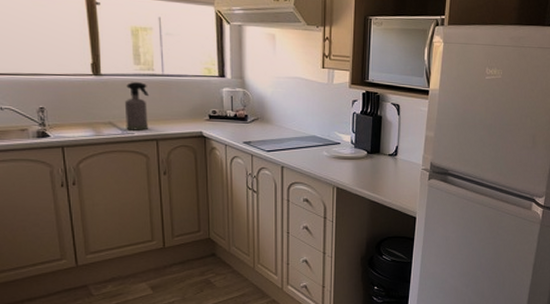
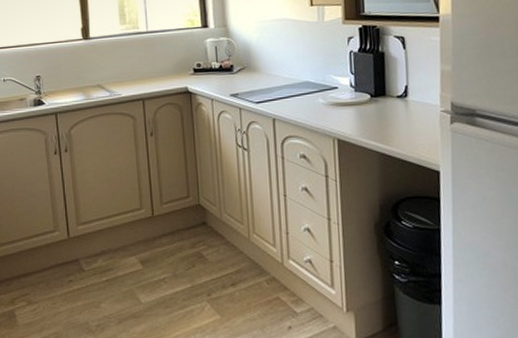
spray bottle: present [125,82,150,131] -> none [112,42,135,92]

